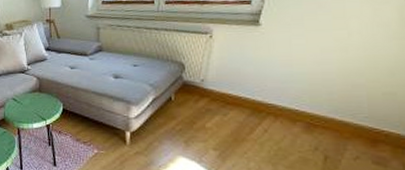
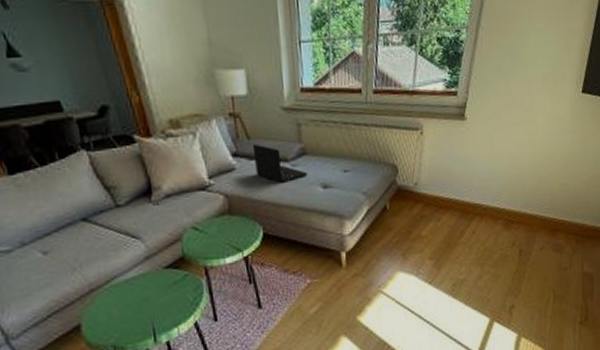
laptop: none [61,42,103,72] -> present [252,144,308,183]

